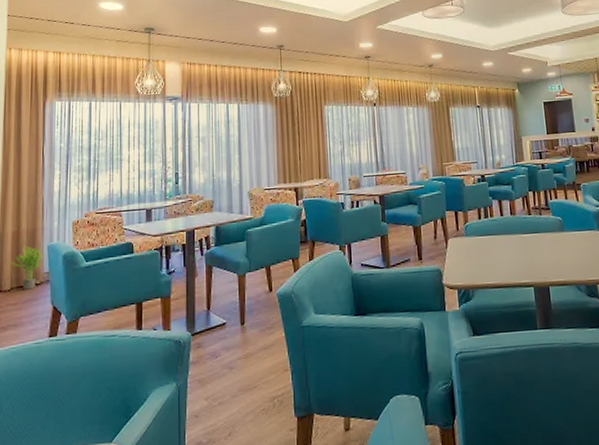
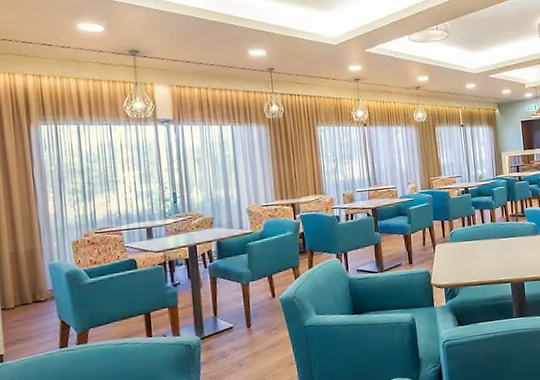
potted plant: present [11,245,45,290] -> none [12,264,47,307]

